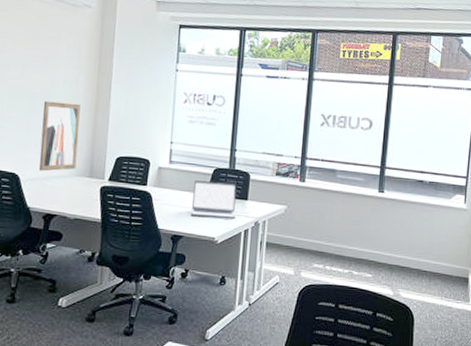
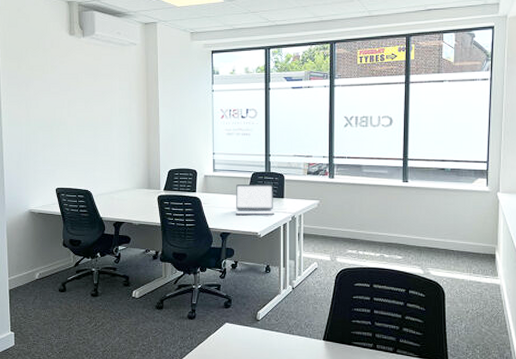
wall art: present [39,101,81,172] -> none [105,127,136,187]

